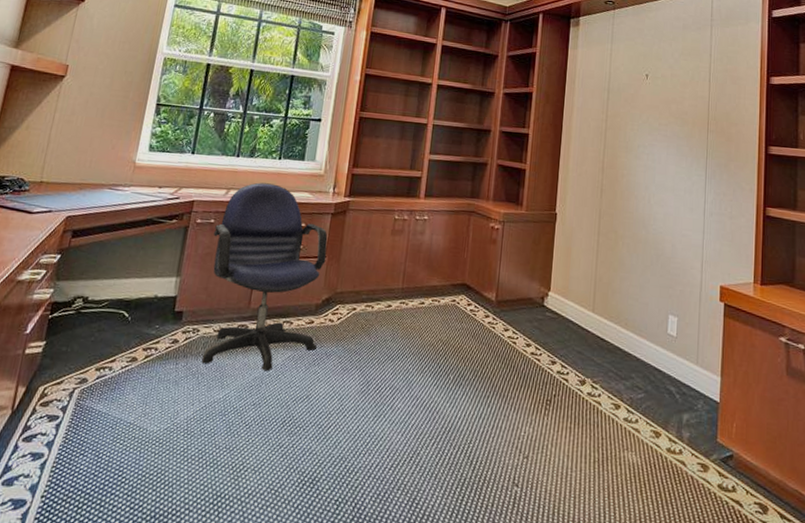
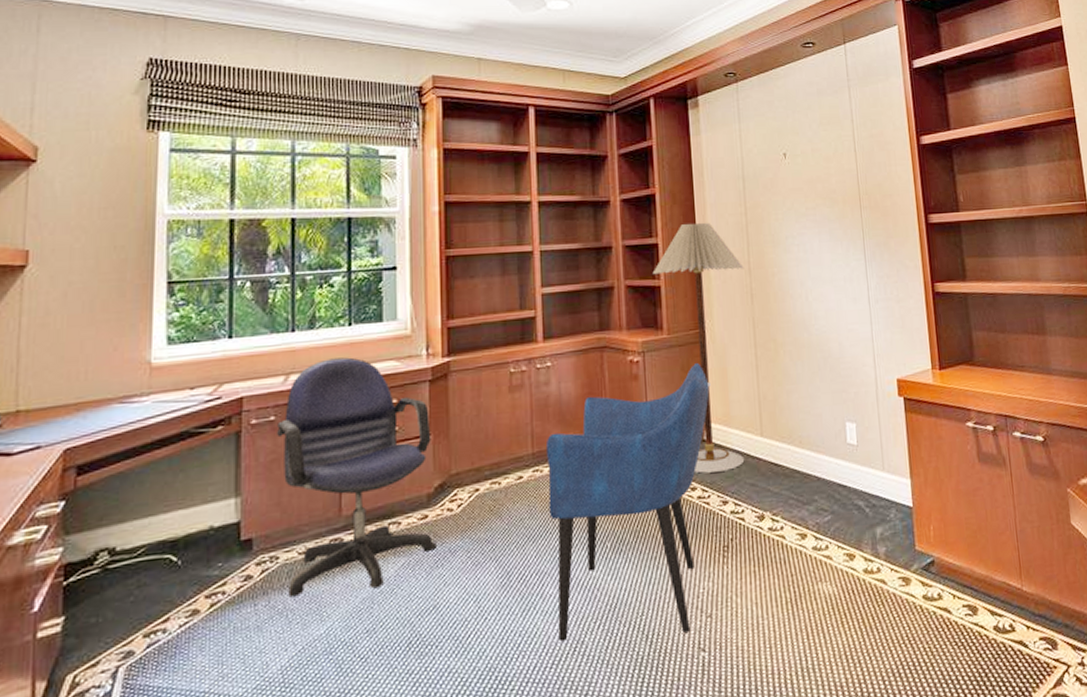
armchair: none [399,238,556,467] -> present [547,362,711,642]
floor lamp: none [520,120,599,336] -> present [652,222,745,474]

